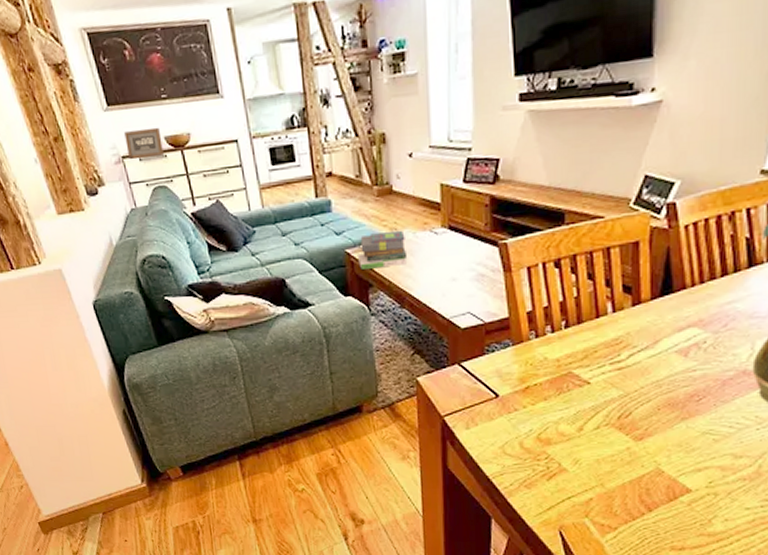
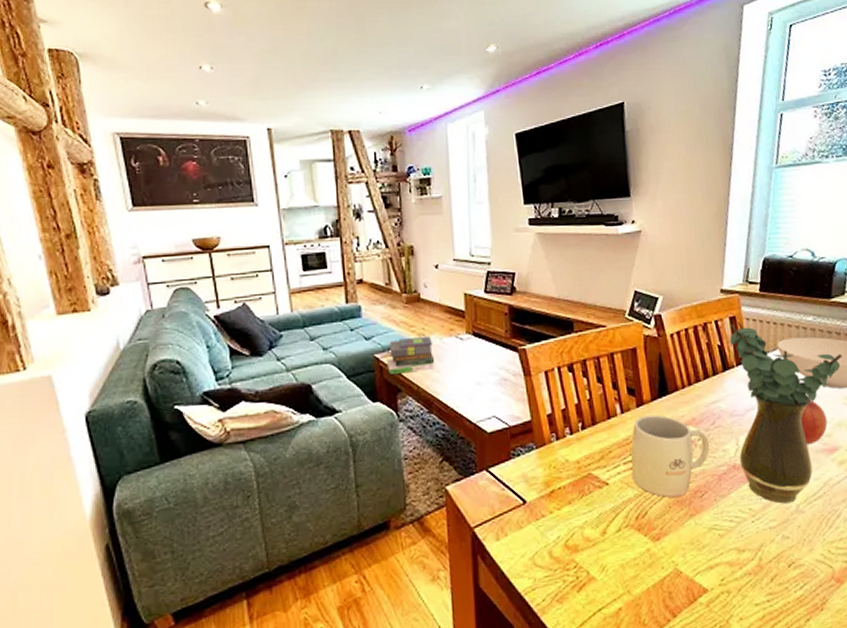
picture frame: present [124,127,164,160] -> none [148,229,190,261]
mug: none [618,314,716,401] -> present [630,414,709,498]

